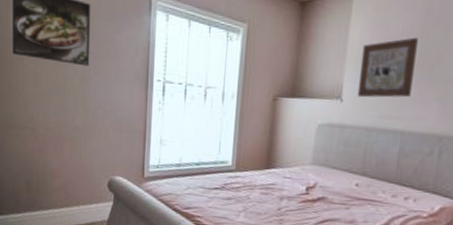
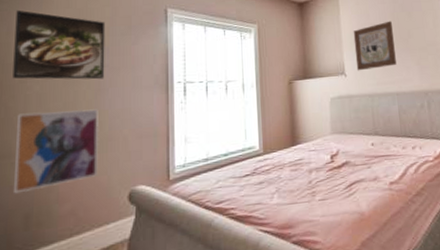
wall art: none [18,90,85,162] -> present [14,109,100,194]

